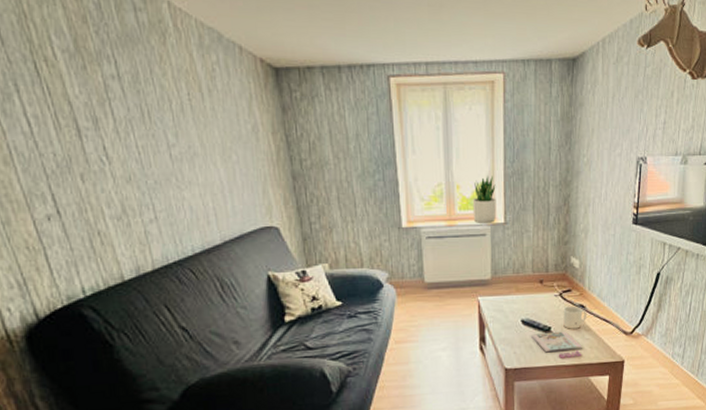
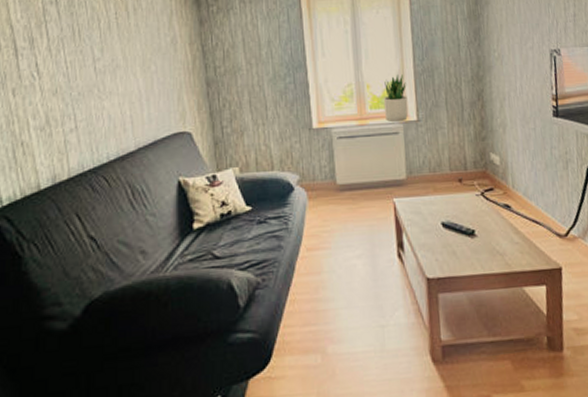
magazine: present [531,331,582,358] -> none [453,234,513,266]
mug: present [563,306,588,329] -> none [486,206,514,232]

